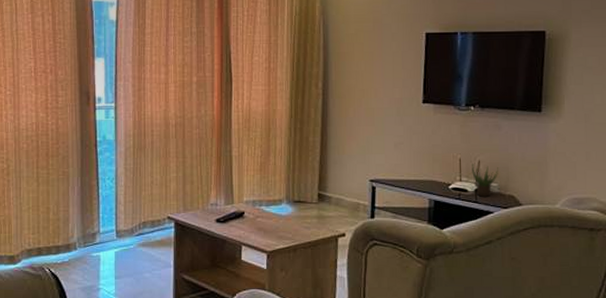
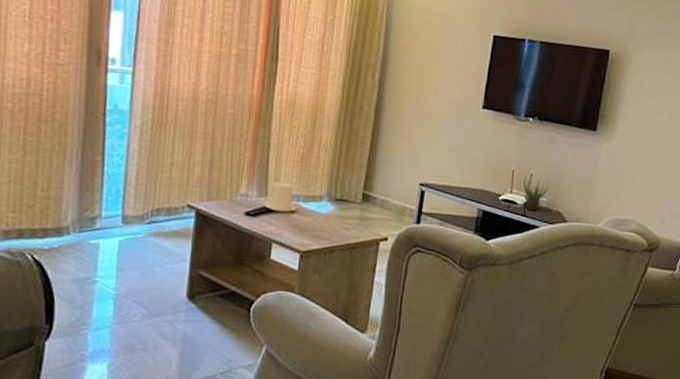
candle: none [232,189,261,217] -> present [264,181,298,213]

